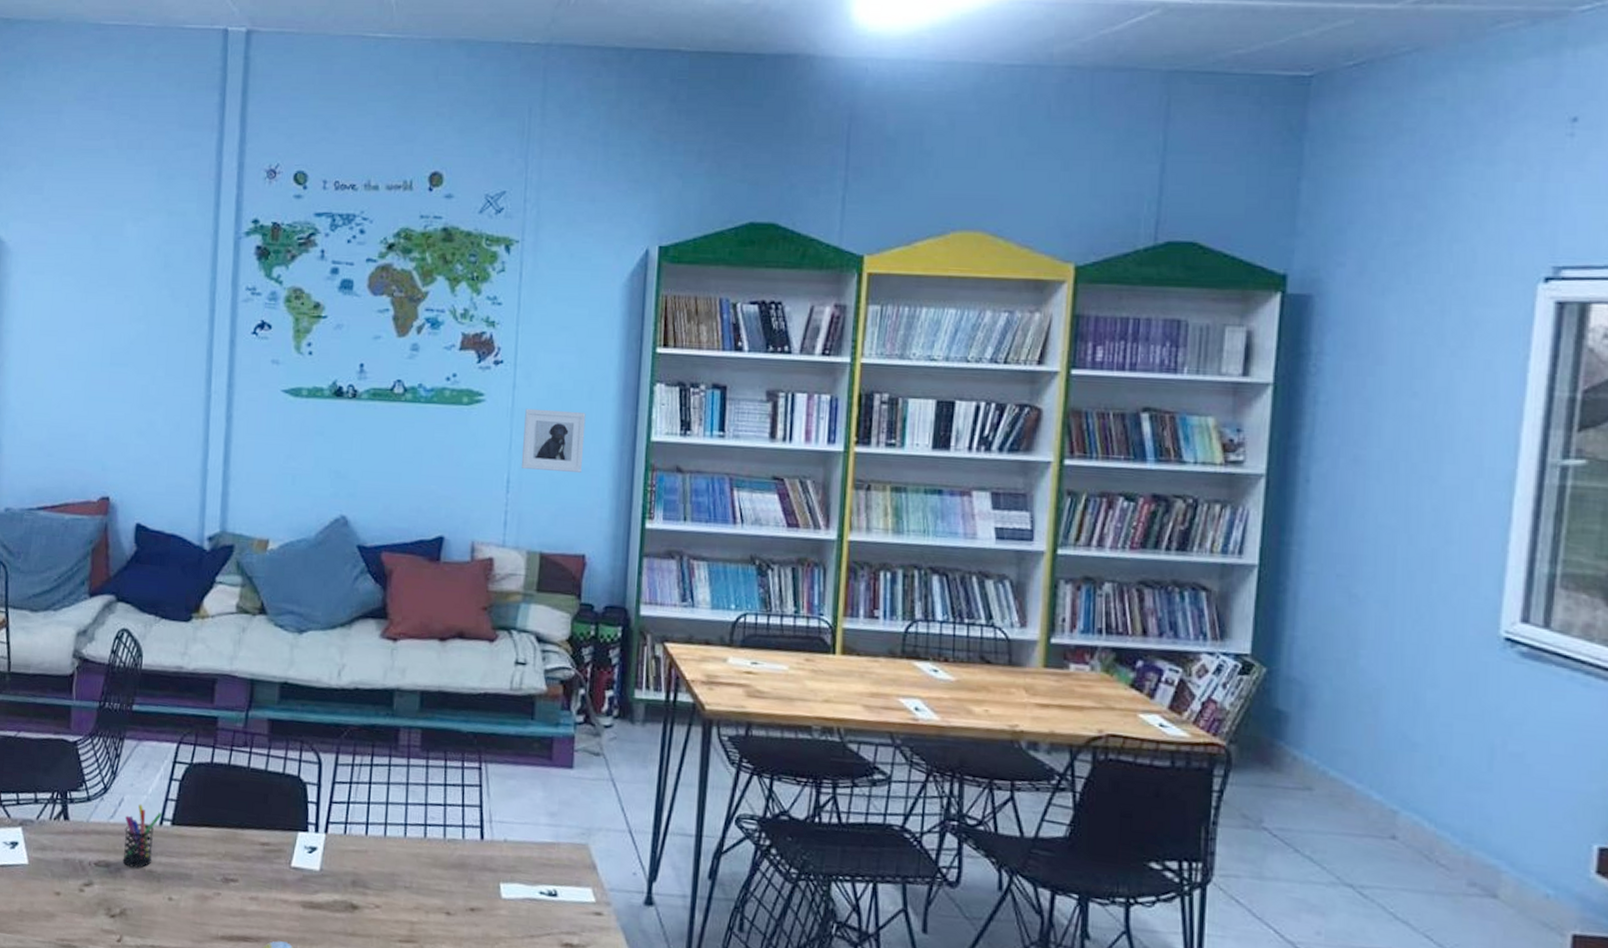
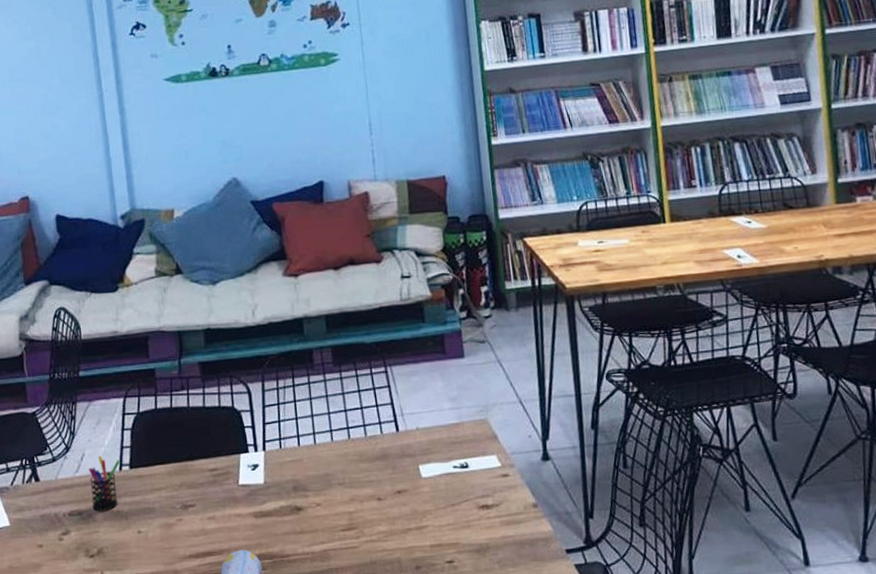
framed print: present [521,408,586,473] -> none [375,56,431,112]

